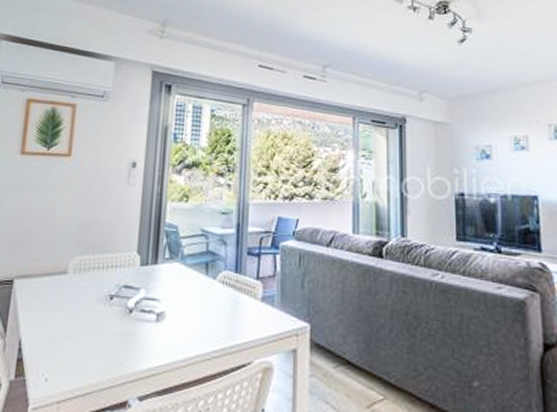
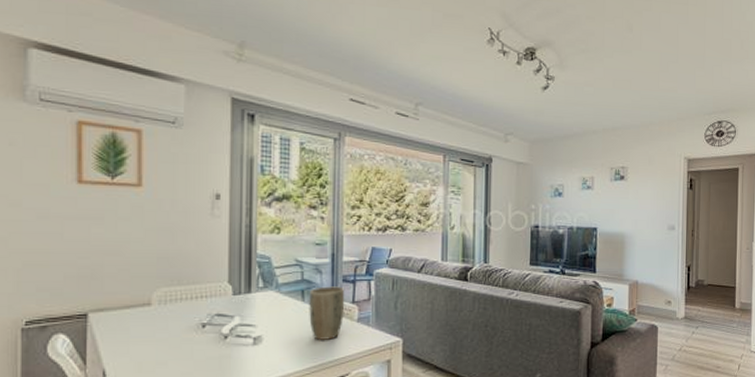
plant pot: none [212,259,250,321] -> present [309,286,345,340]

